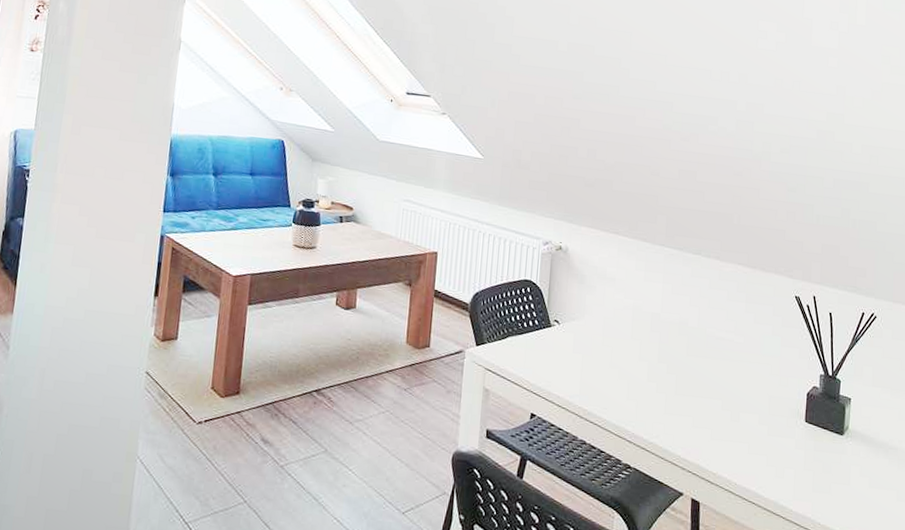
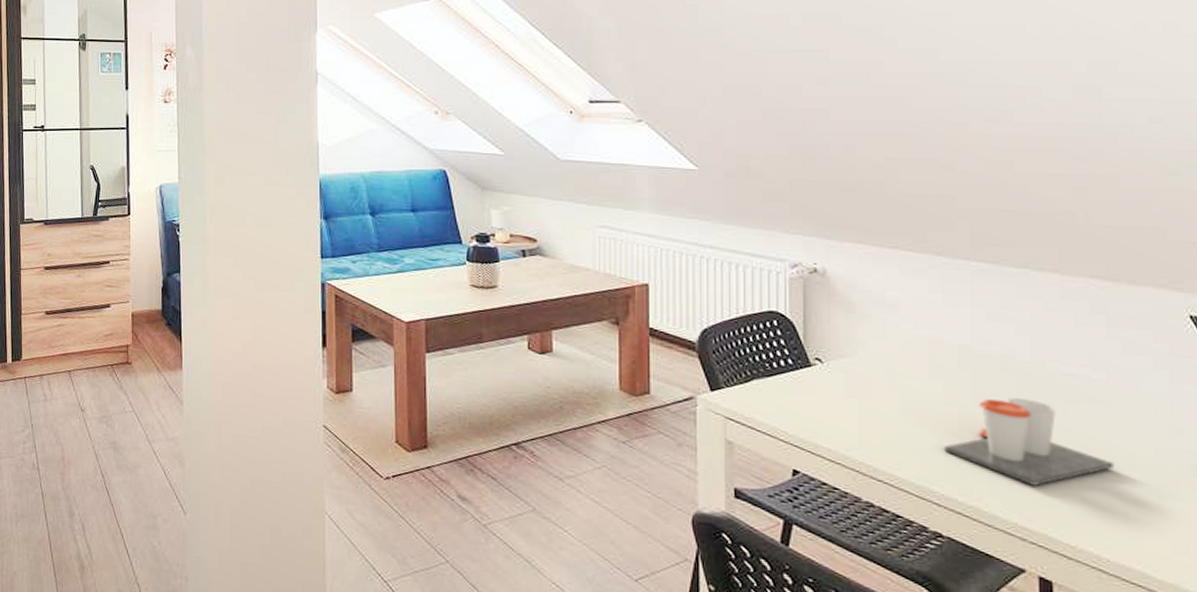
cup: none [636,356,744,426] -> present [944,398,1114,486]

